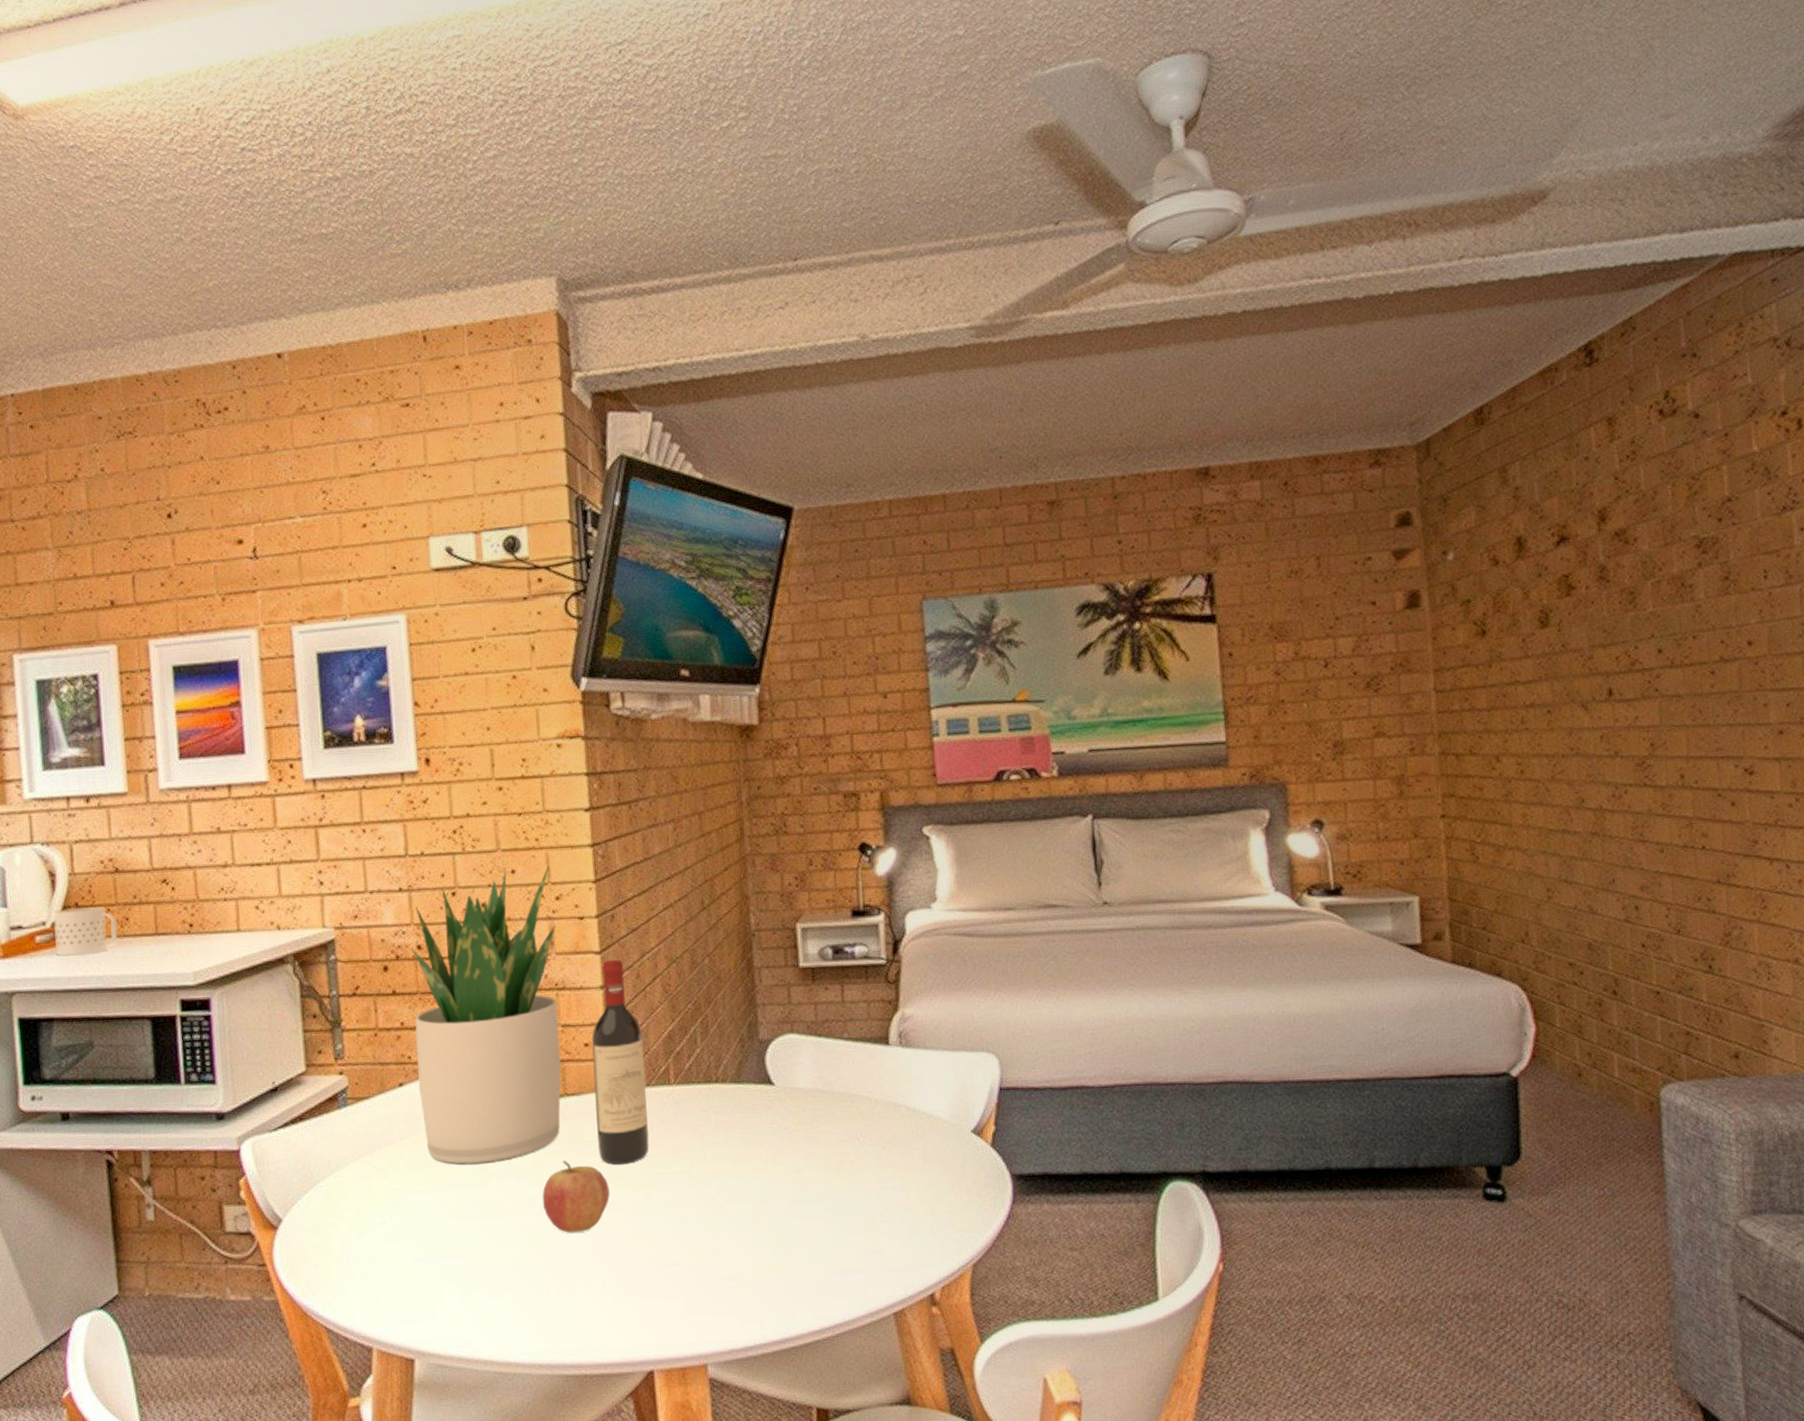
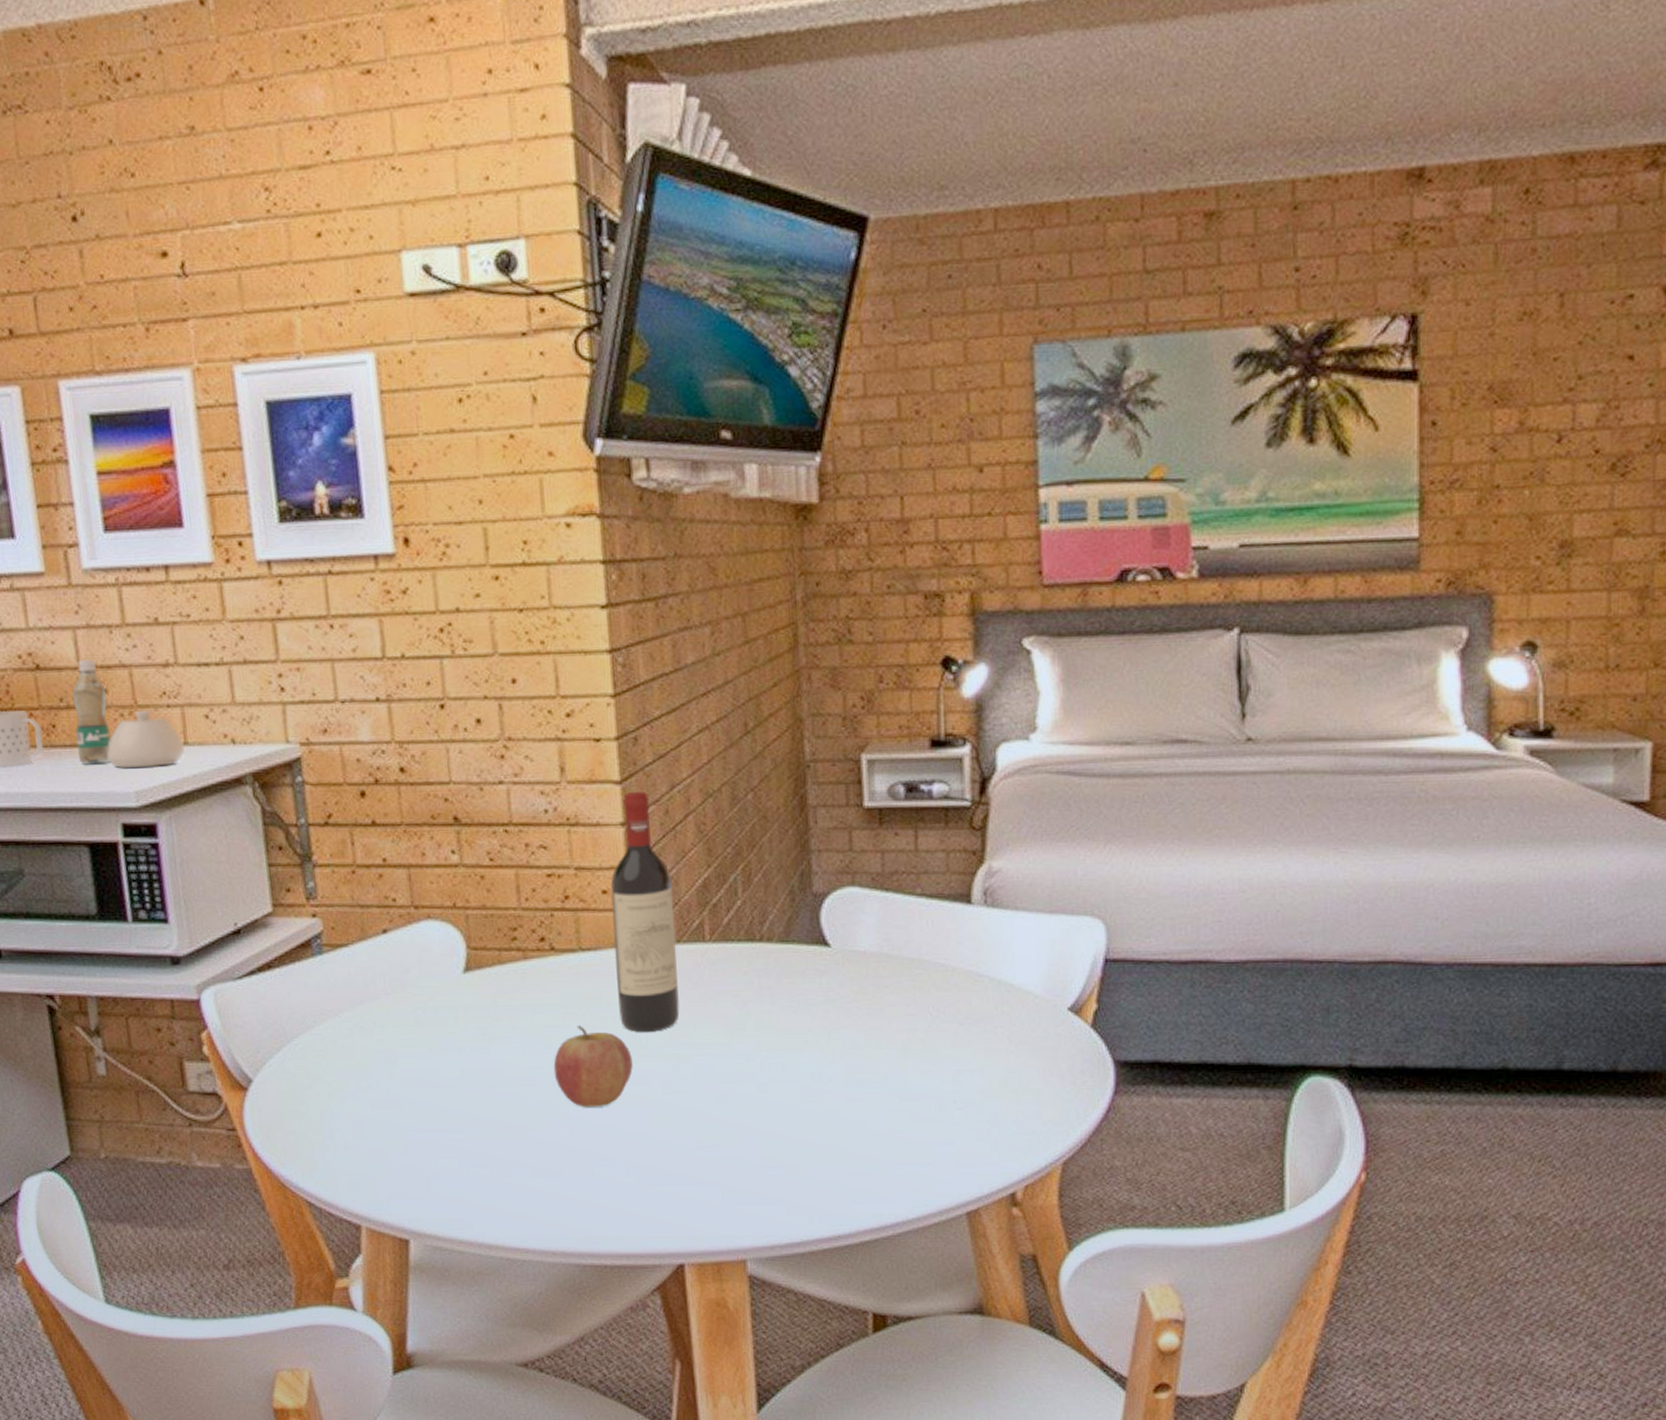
bottle: none [145,862,175,951] -> present [72,659,111,765]
sugar bowl: none [170,903,237,953] -> present [106,710,185,768]
planter: present [411,866,561,1165] -> none [393,675,575,1026]

